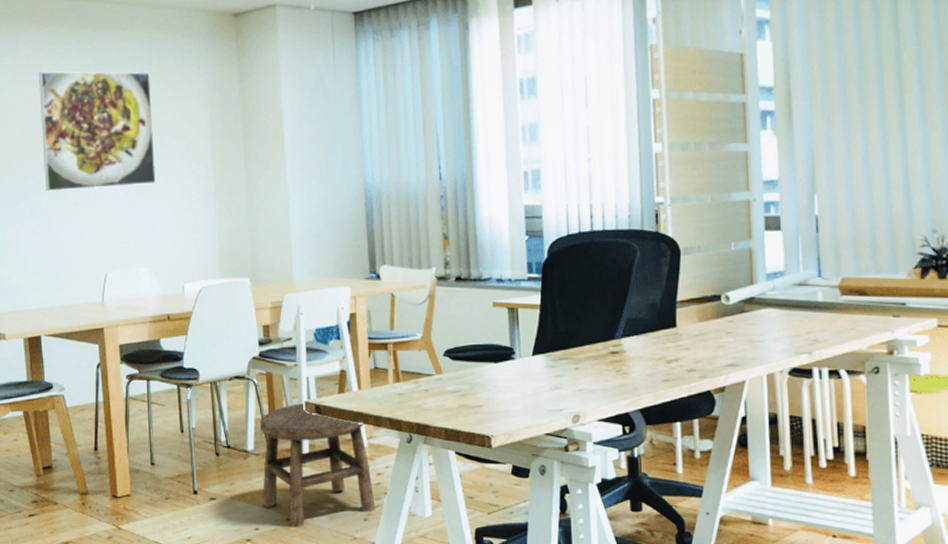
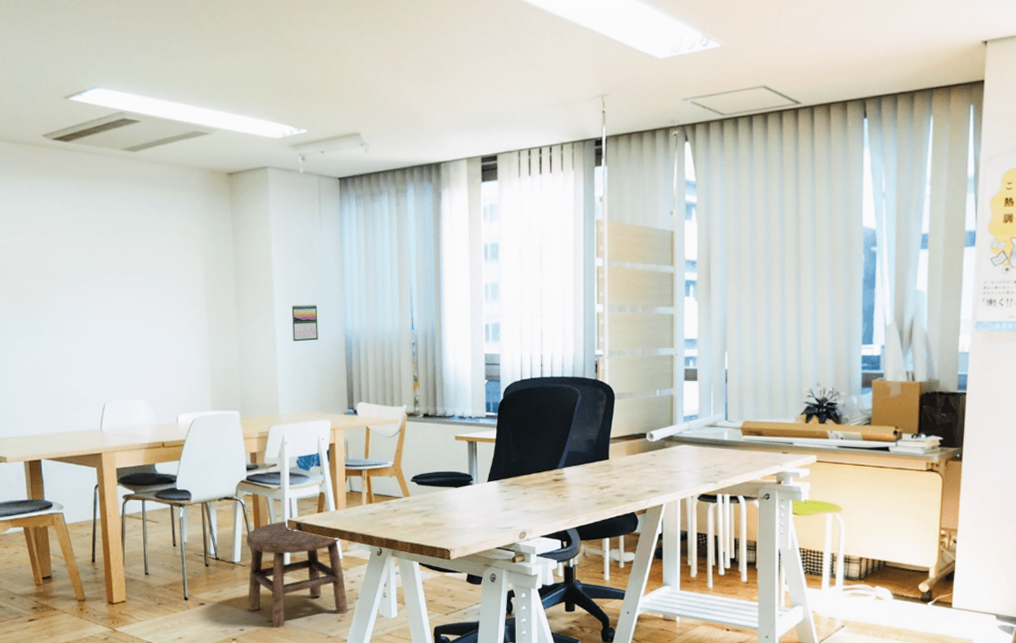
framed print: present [39,71,156,191] -> none [40,216,152,327]
calendar: none [304,155,335,199] -> present [291,304,318,342]

